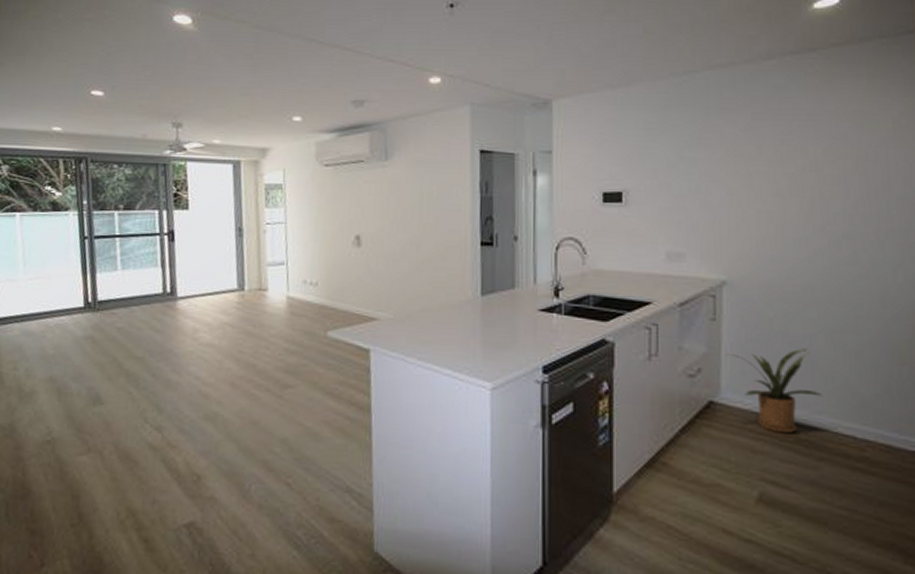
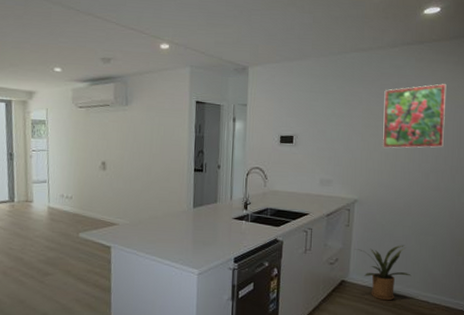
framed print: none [758,107,862,205] -> present [382,84,447,148]

